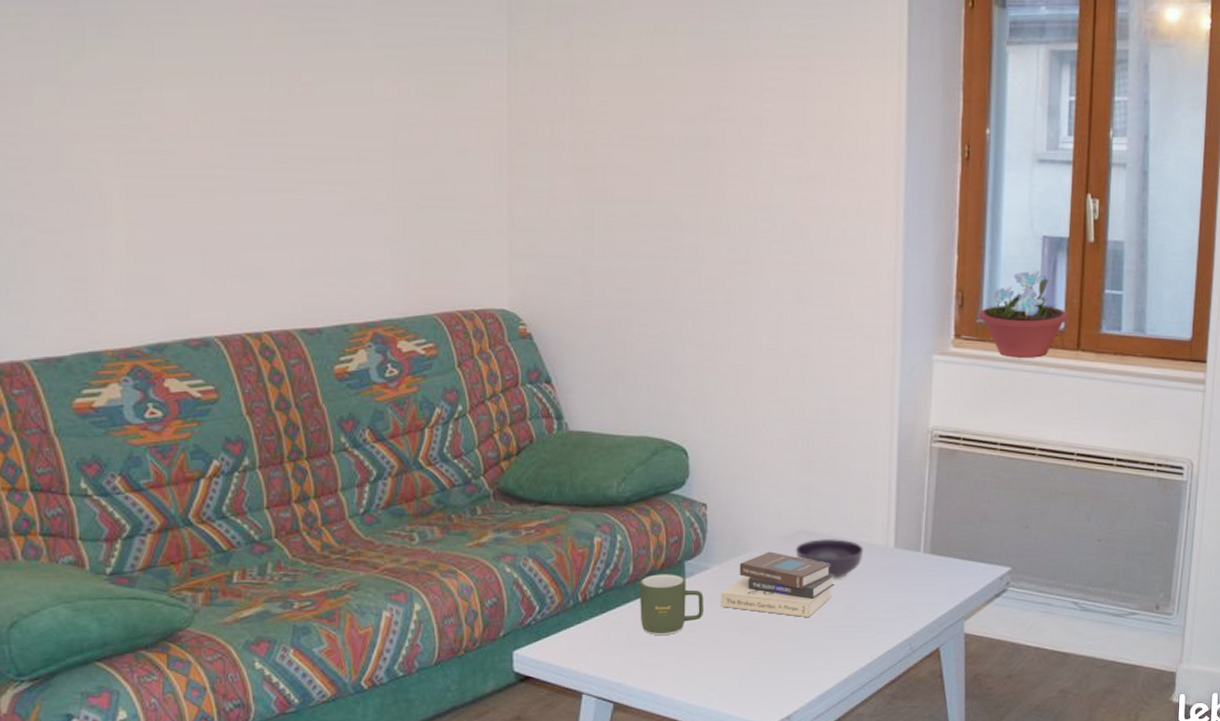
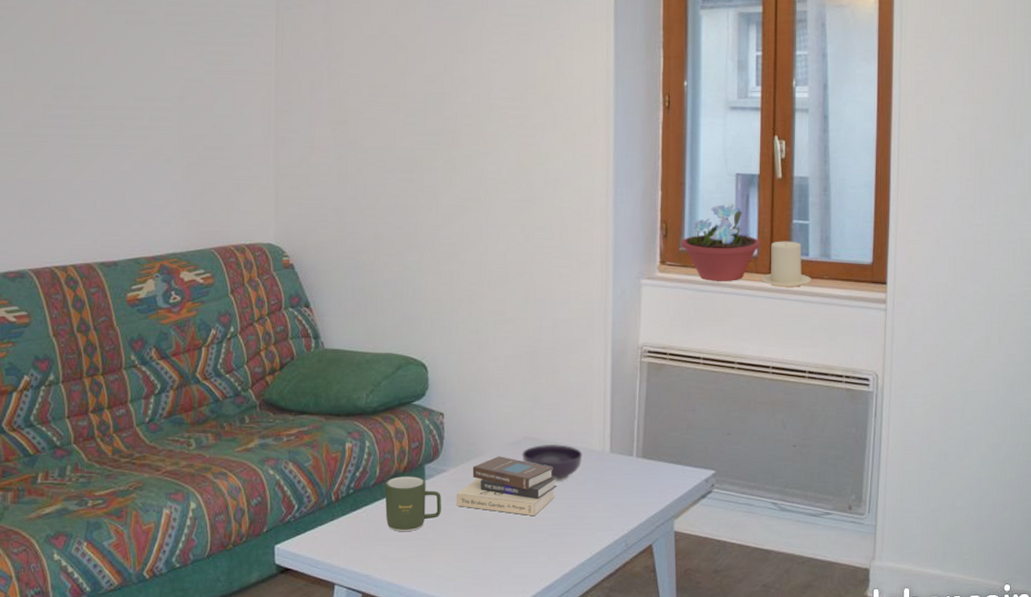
candle: none [1067,313,1123,365] -> present [761,241,811,287]

